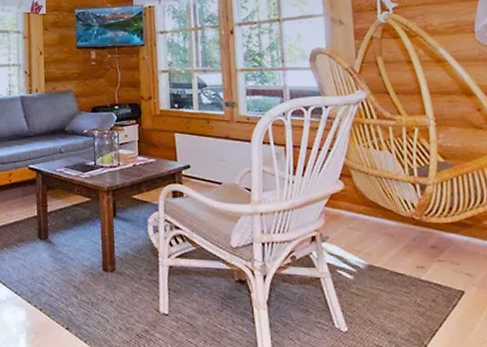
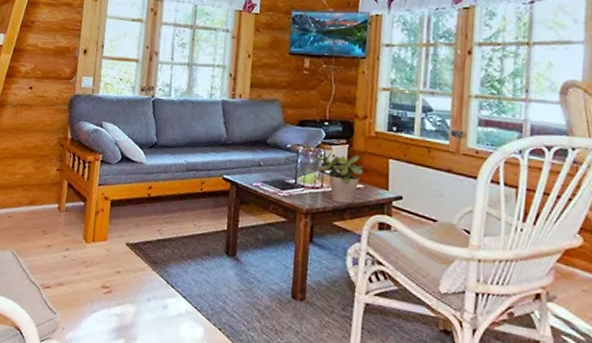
potted plant: none [112,133,154,178] -> present [318,153,364,204]

